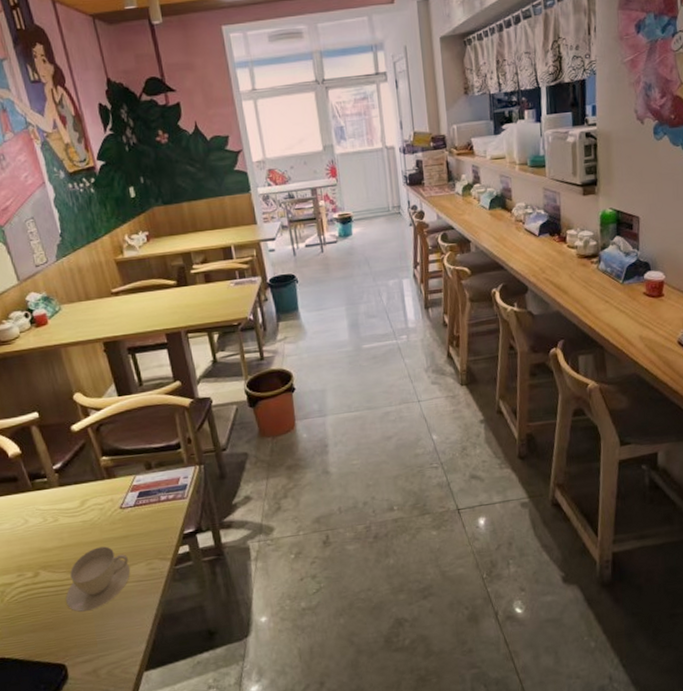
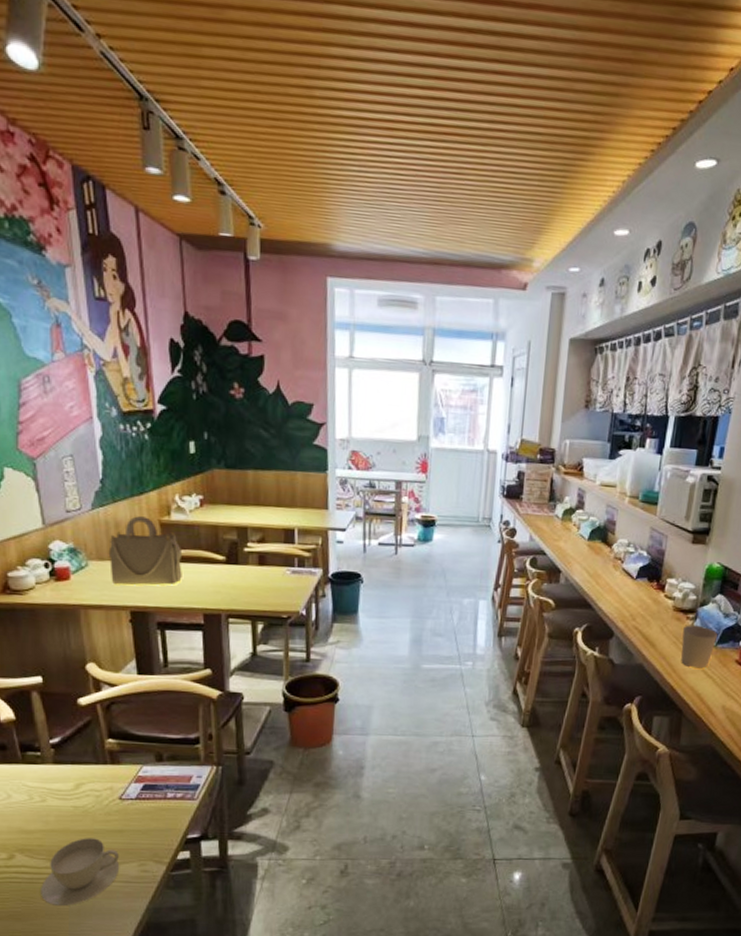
handbag: none [75,258,142,322] -> present [108,516,183,586]
dixie cup: none [590,267,623,307] -> present [681,625,718,669]

